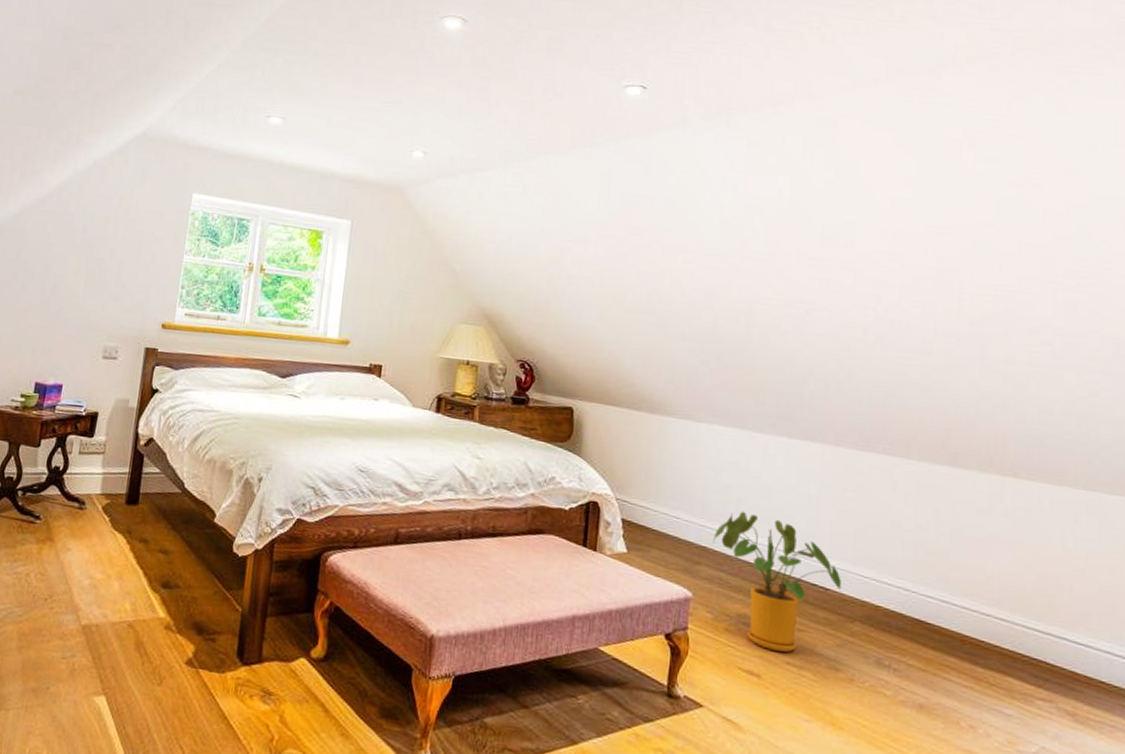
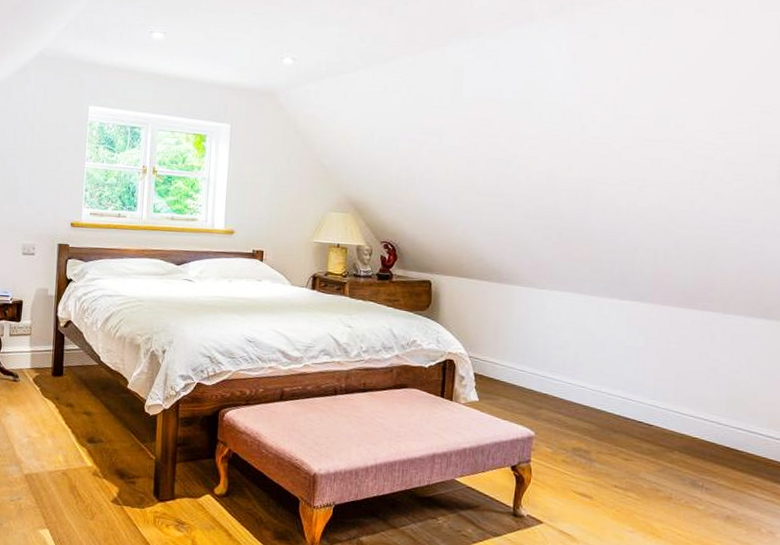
house plant: present [713,511,841,653] -> none [553,363,663,478]

